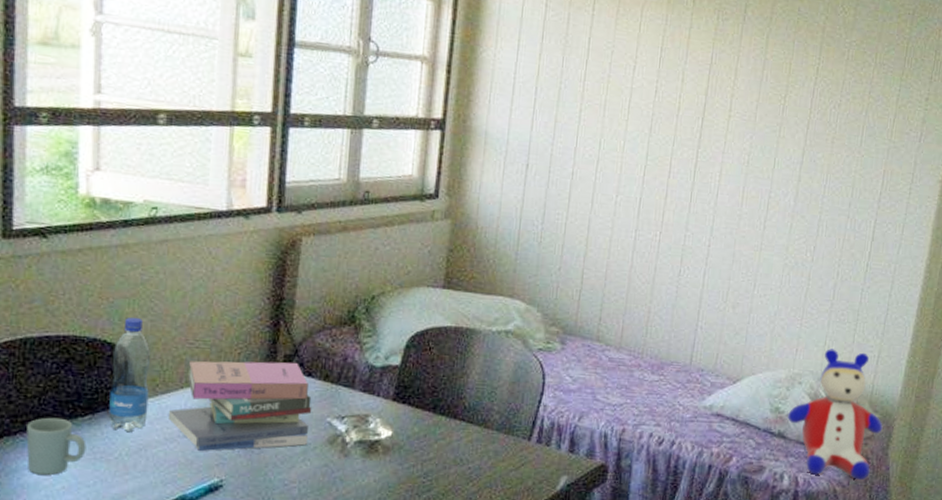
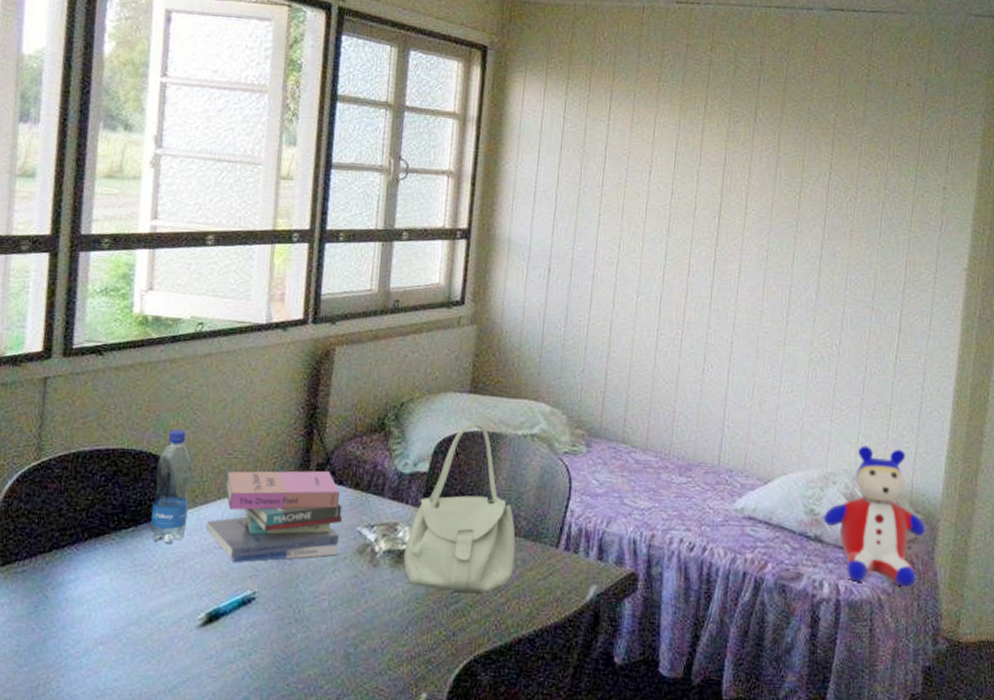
mug: present [26,417,86,475] -> none [72,530,129,588]
handbag: none [374,317,489,482] -> present [403,422,516,593]

